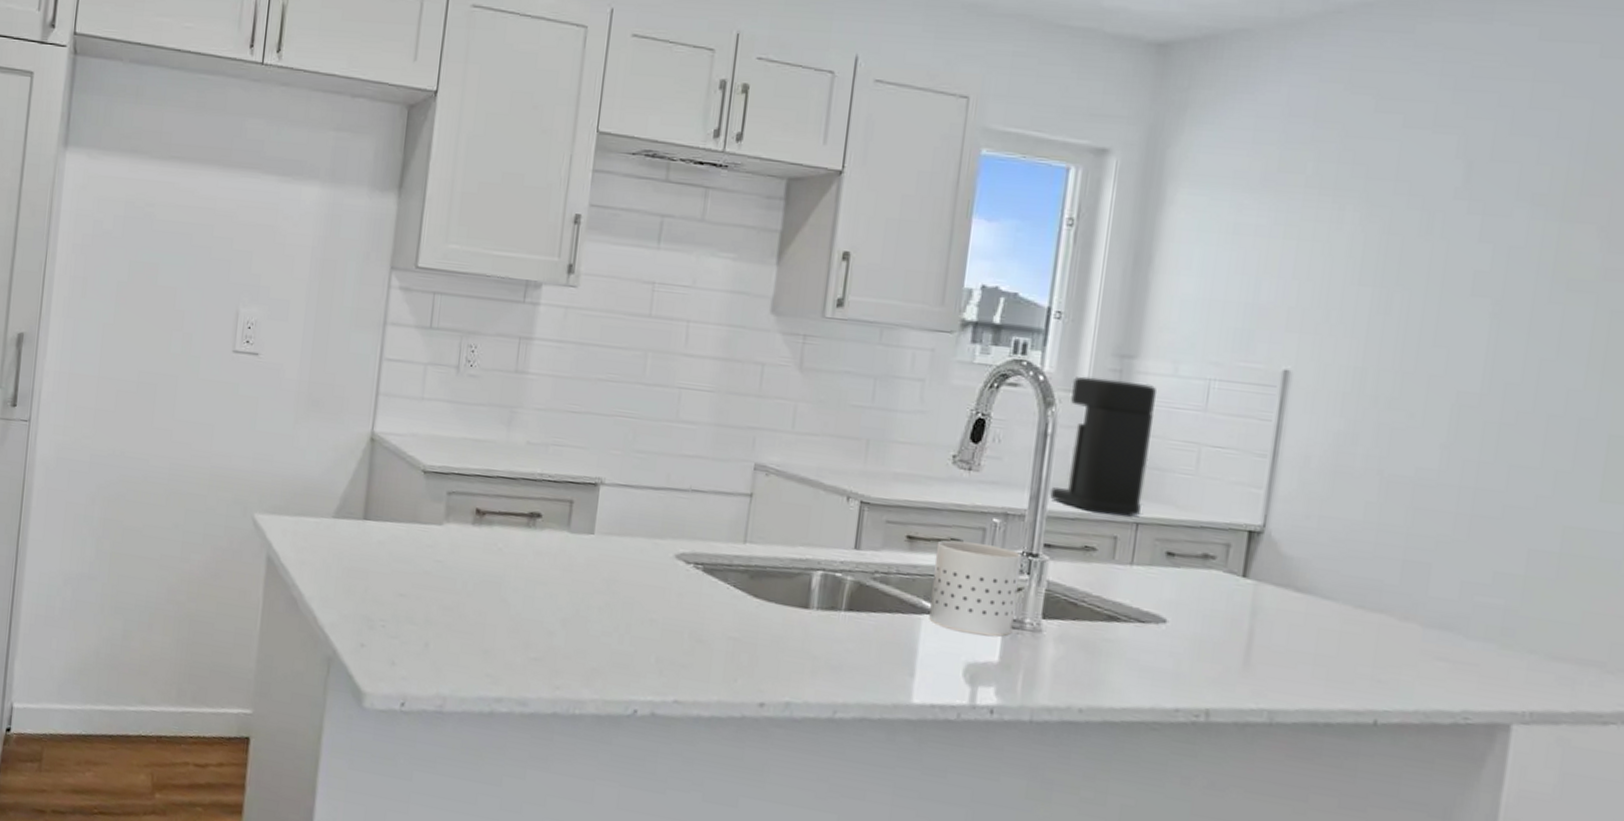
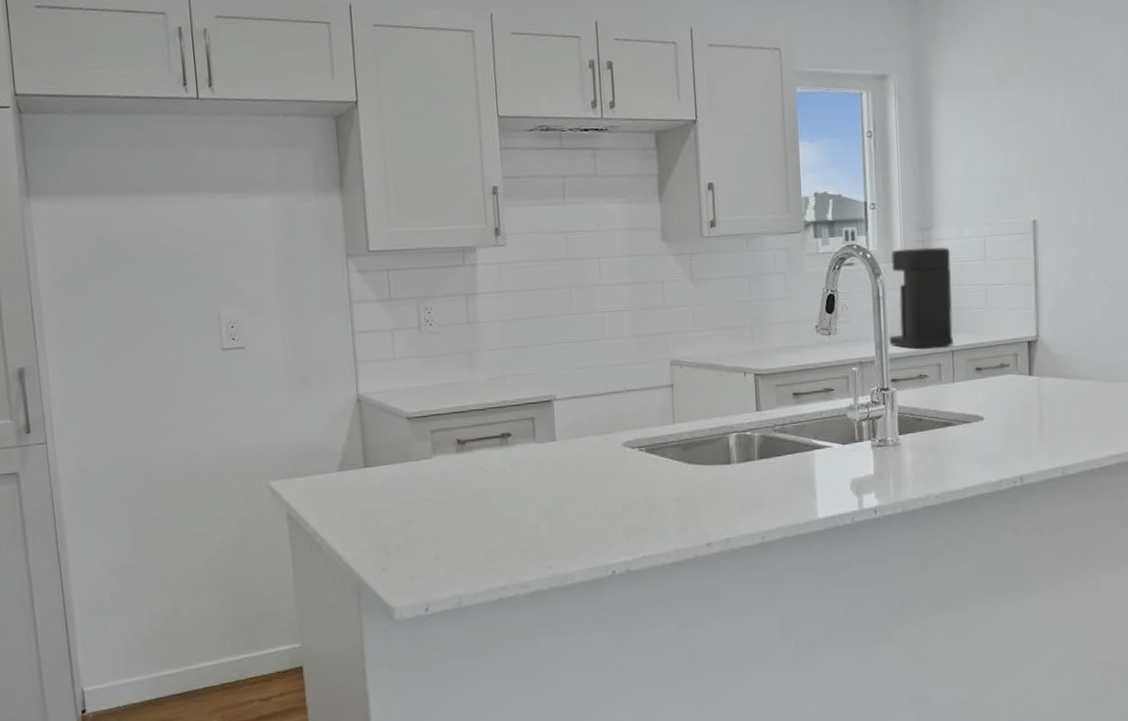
mug: present [929,539,1022,637] -> none [815,388,880,458]

